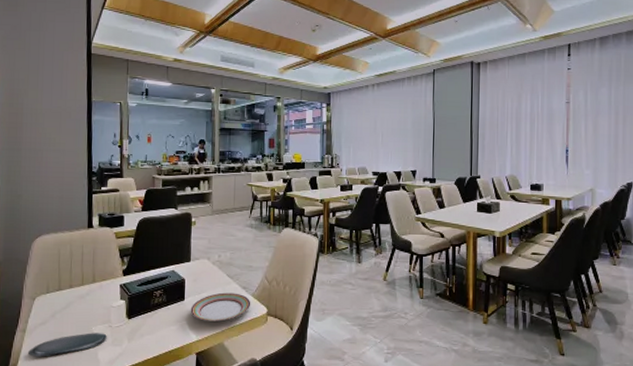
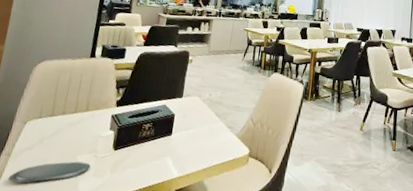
plate: present [190,292,251,322] -> none [175,130,235,159]

